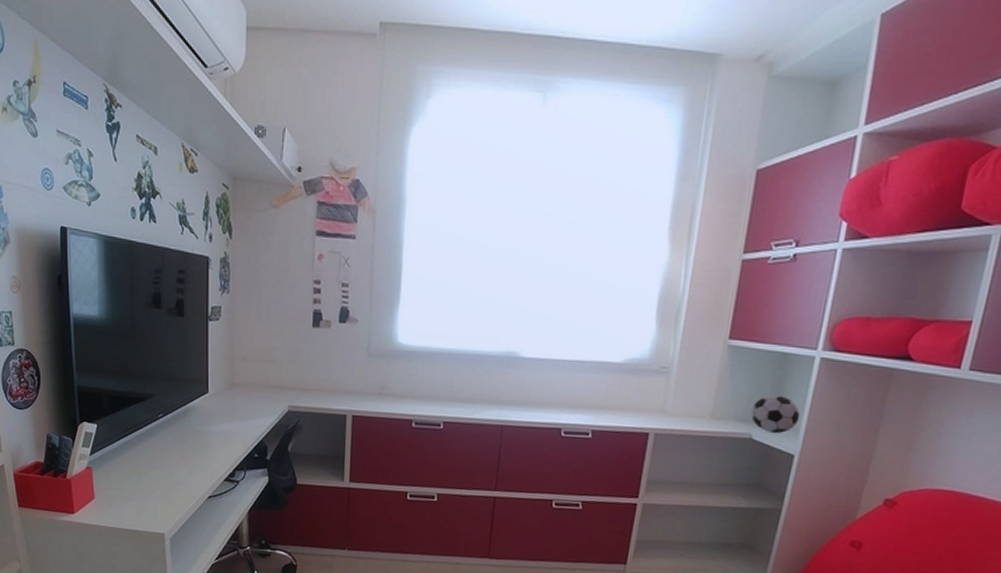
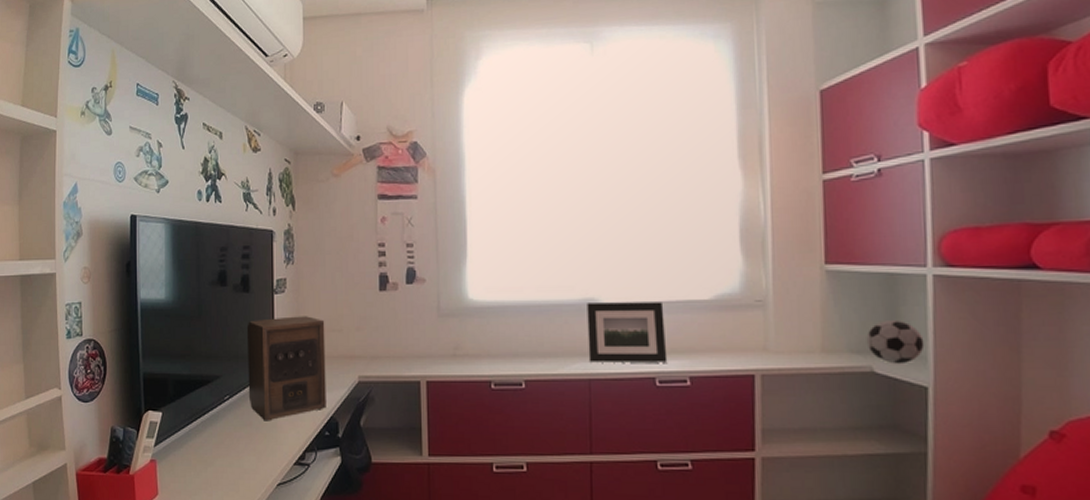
speaker: none [180,344,258,440] -> present [246,316,326,421]
picture frame: none [503,356,578,416] -> present [587,302,668,363]

